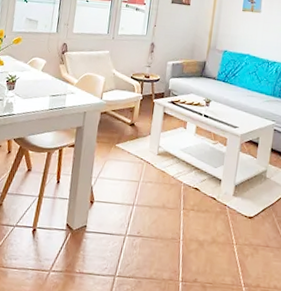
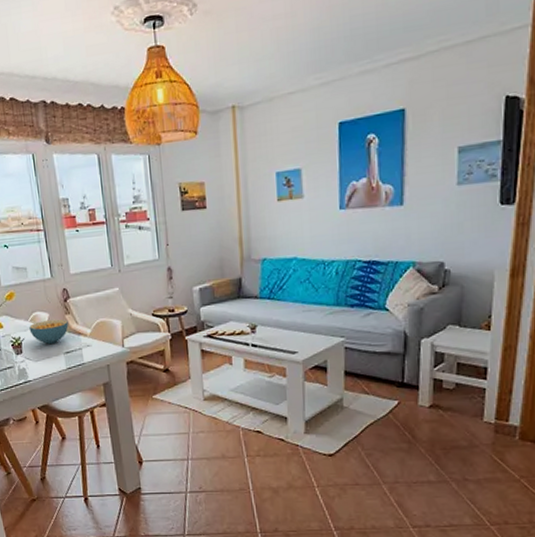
cereal bowl: none [25,65,61,86] -> present [29,319,69,344]

